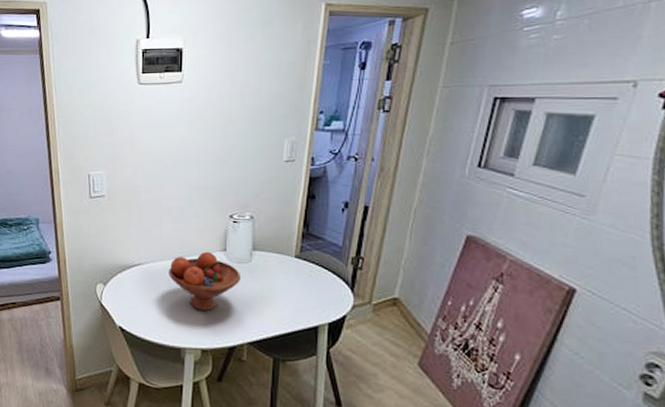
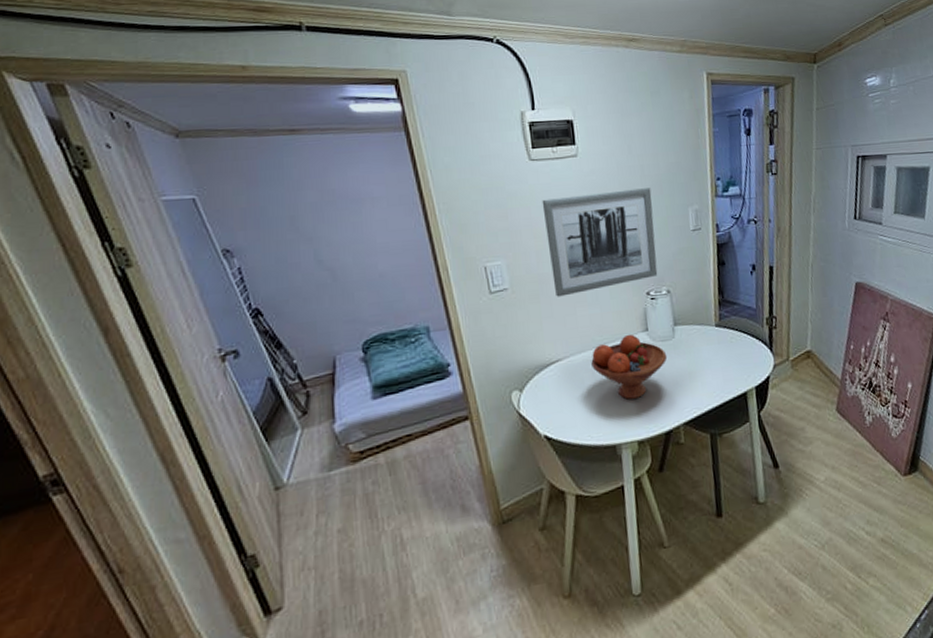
wall art: none [144,116,249,209] -> present [542,188,658,297]

